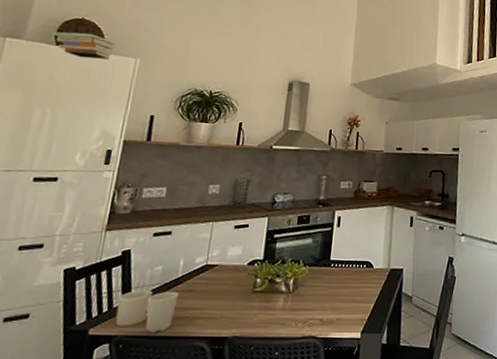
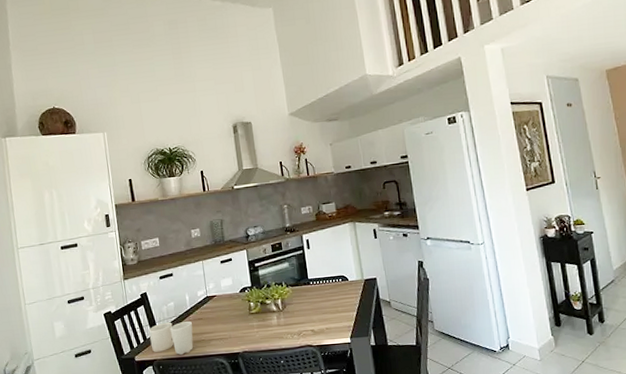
books: present [52,31,115,60] -> none [36,119,84,142]

